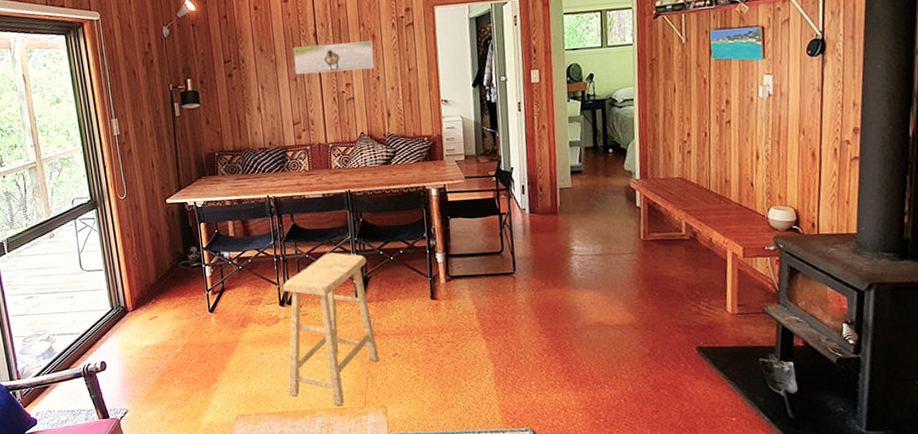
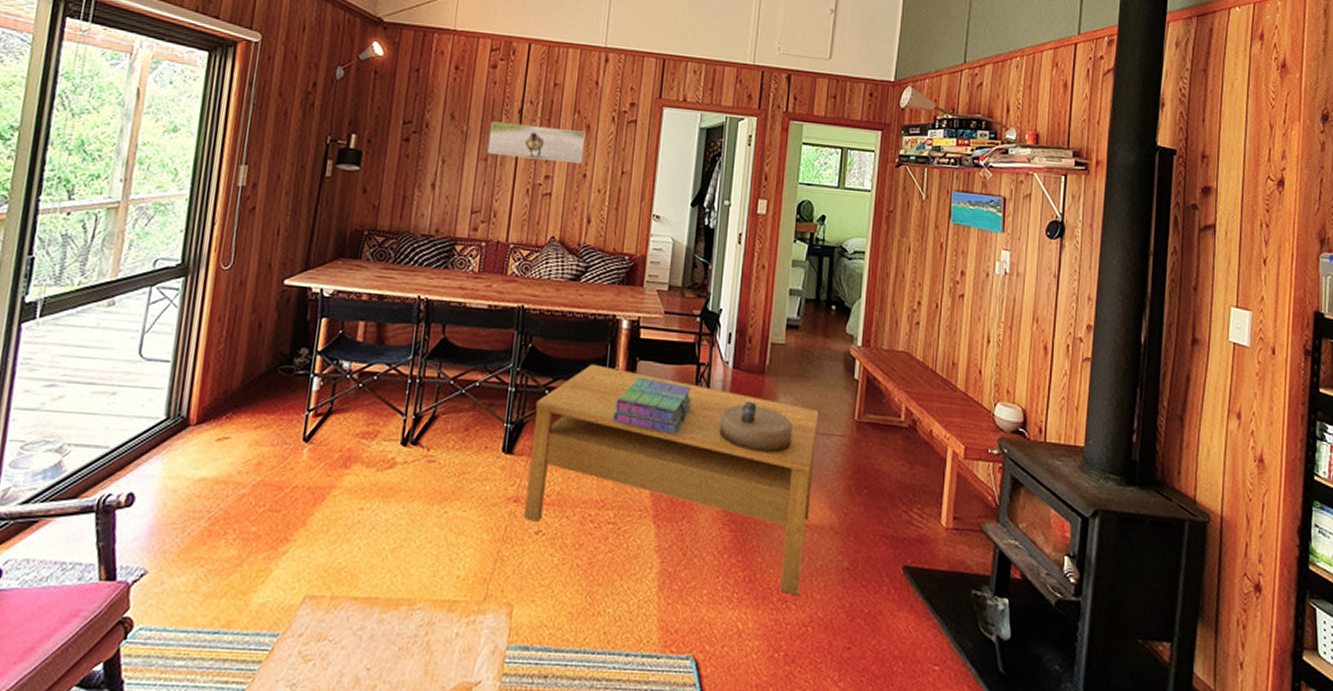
stool: present [283,252,380,406] -> none [384,382,527,598]
coffee table: none [374,226,611,378] -> present [524,364,819,596]
stack of books: none [436,230,500,272] -> present [612,377,692,435]
decorative bowl: none [525,237,588,276] -> present [719,401,793,453]

